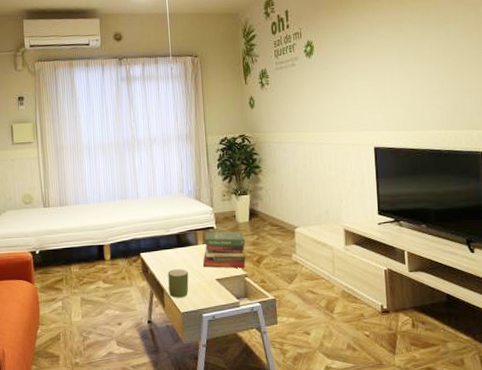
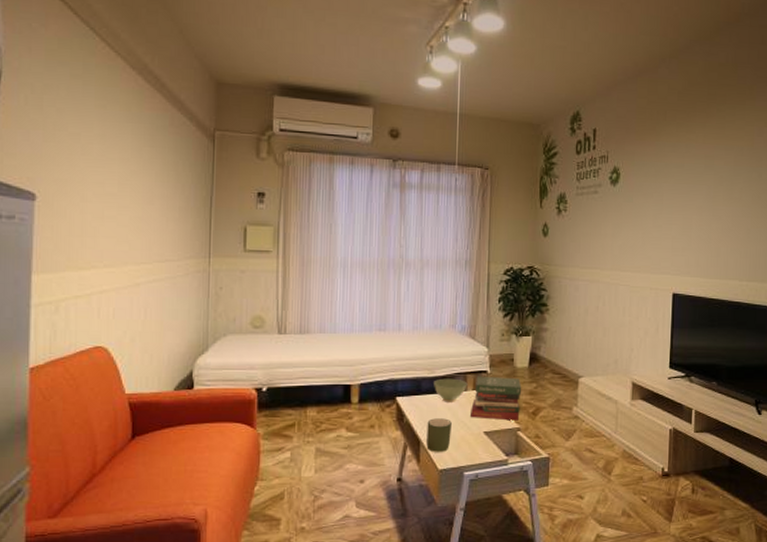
bowl: none [170,235,198,256] -> present [434,378,468,402]

